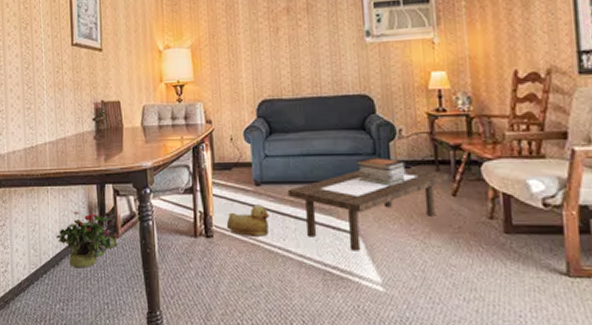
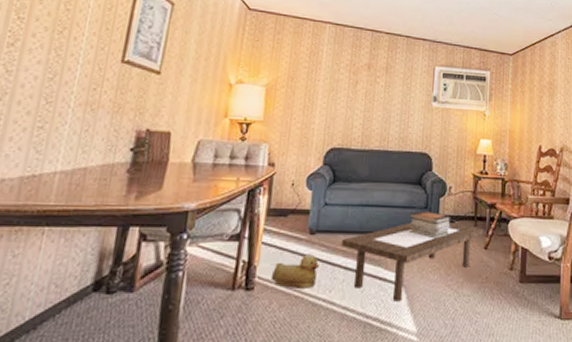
potted plant: present [55,210,119,268] -> none [40,257,135,333]

